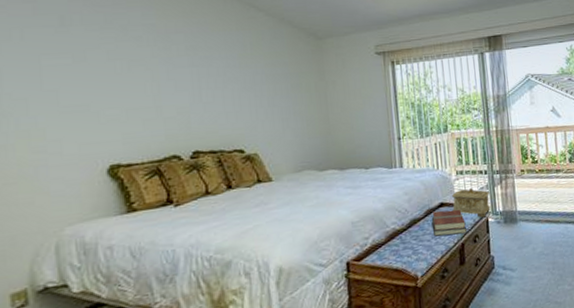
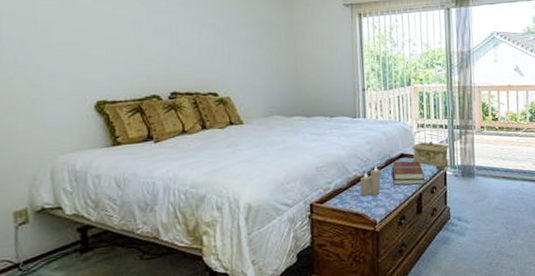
candle: none [399,217,421,251] -> present [360,166,381,197]

